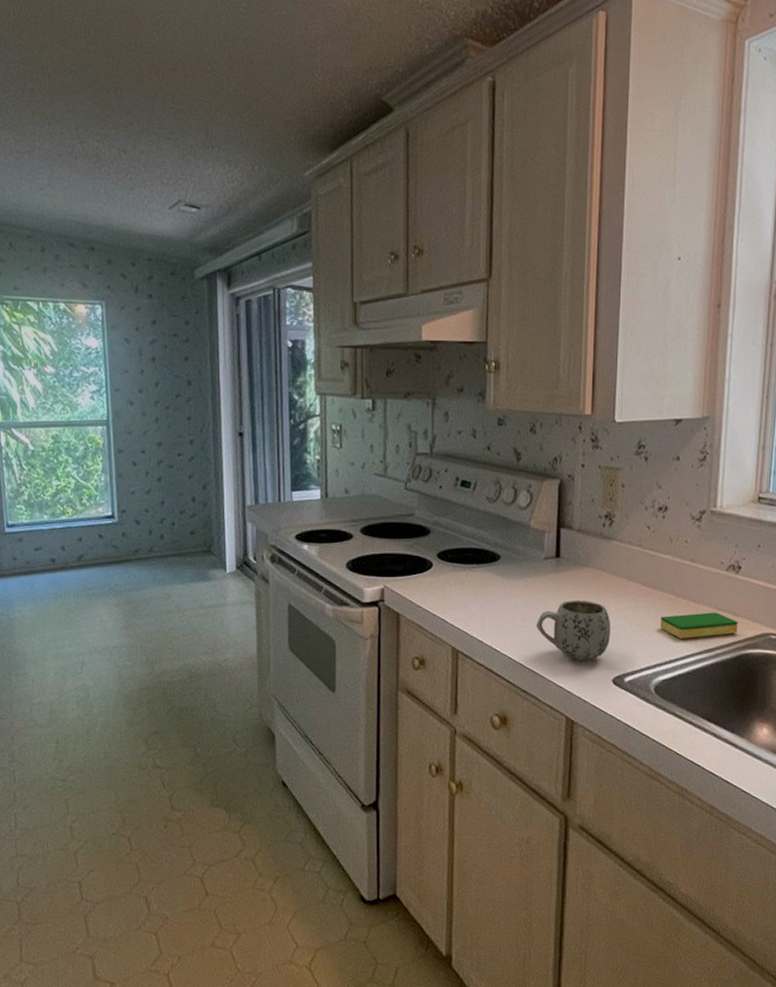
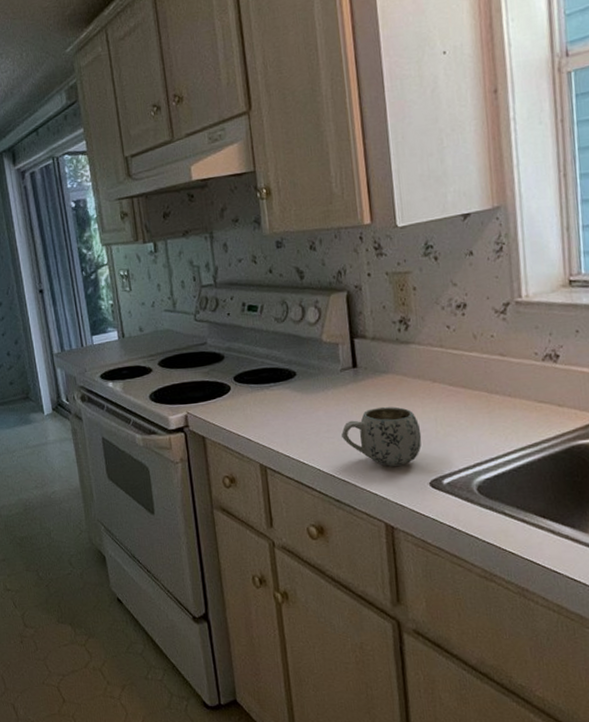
dish sponge: present [660,612,738,638] -> none [474,405,564,435]

